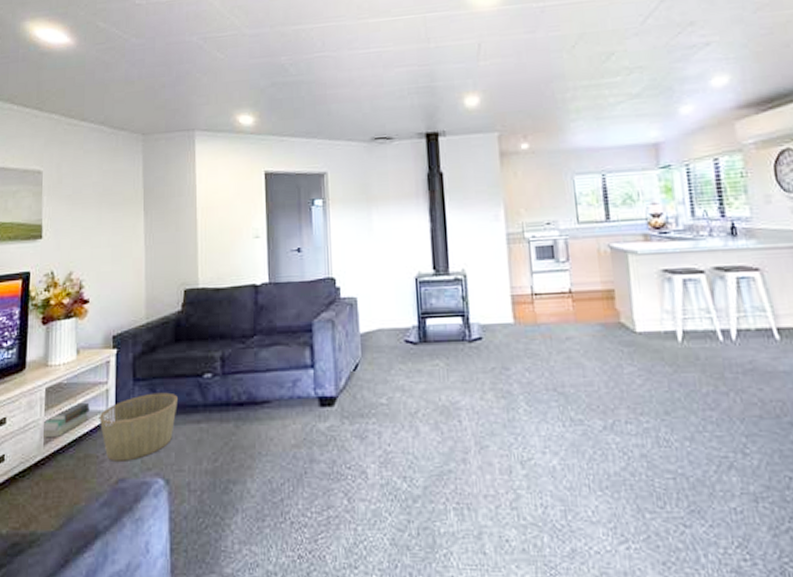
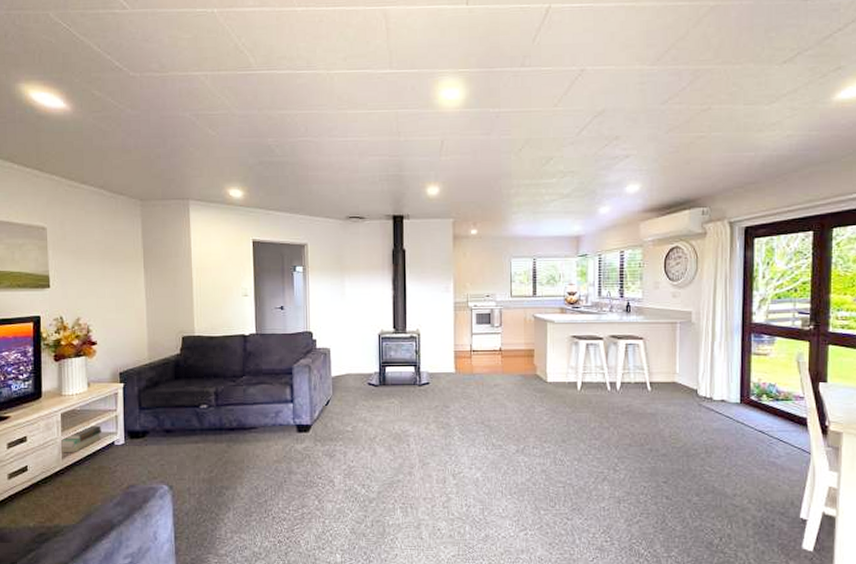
basket: present [99,392,178,461] -> none [110,419,178,472]

